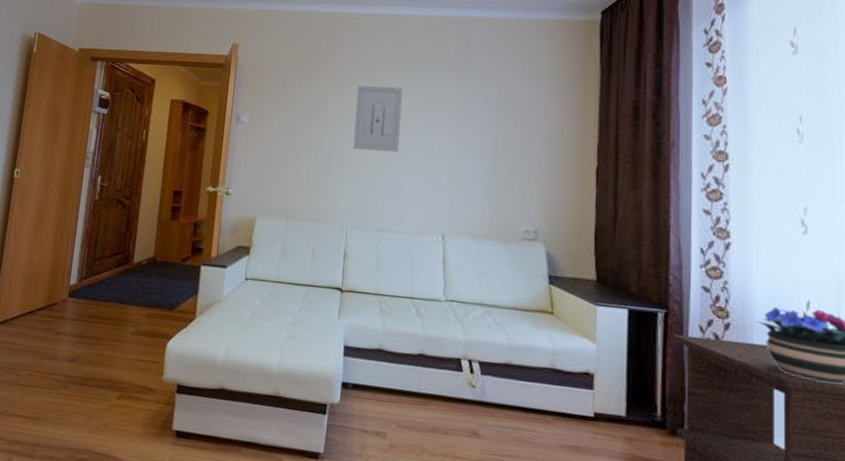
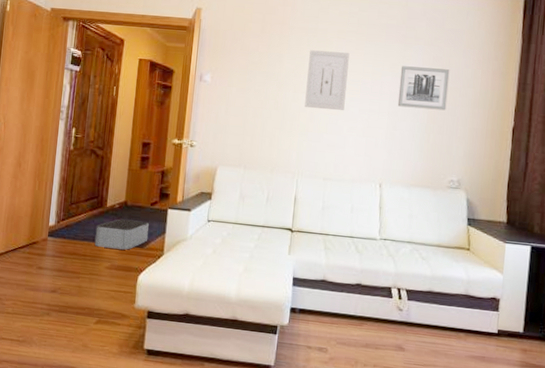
storage bin: none [119,277,180,313] -> present [94,219,149,250]
wall art: none [459,101,519,150] -> present [397,66,450,111]

